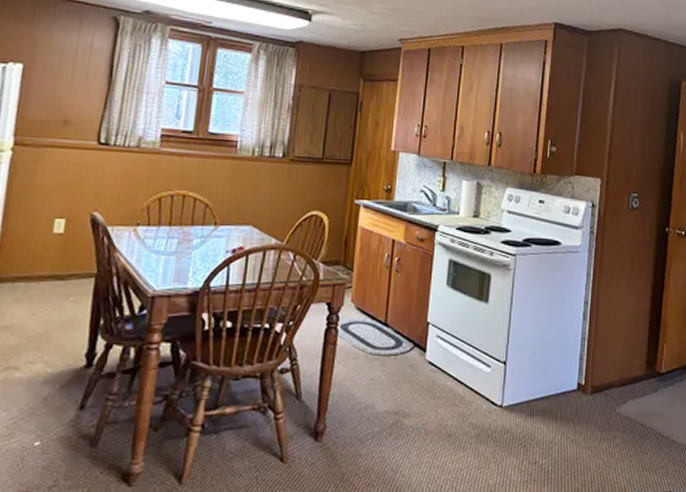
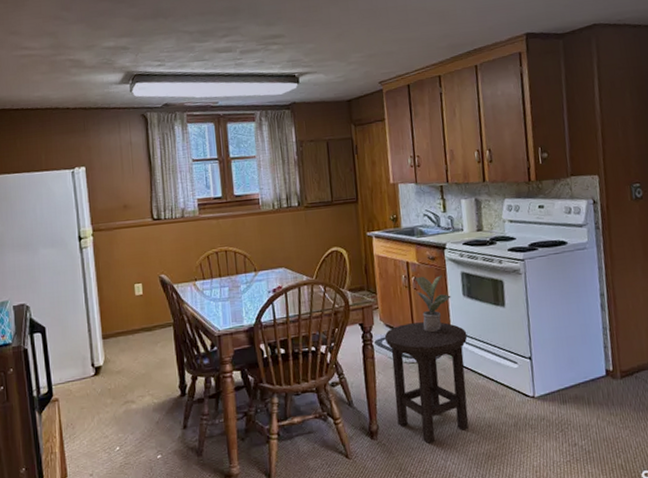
stool: none [349,309,444,450] -> present [384,322,469,443]
potted plant: none [397,257,434,322] -> present [414,275,451,332]

